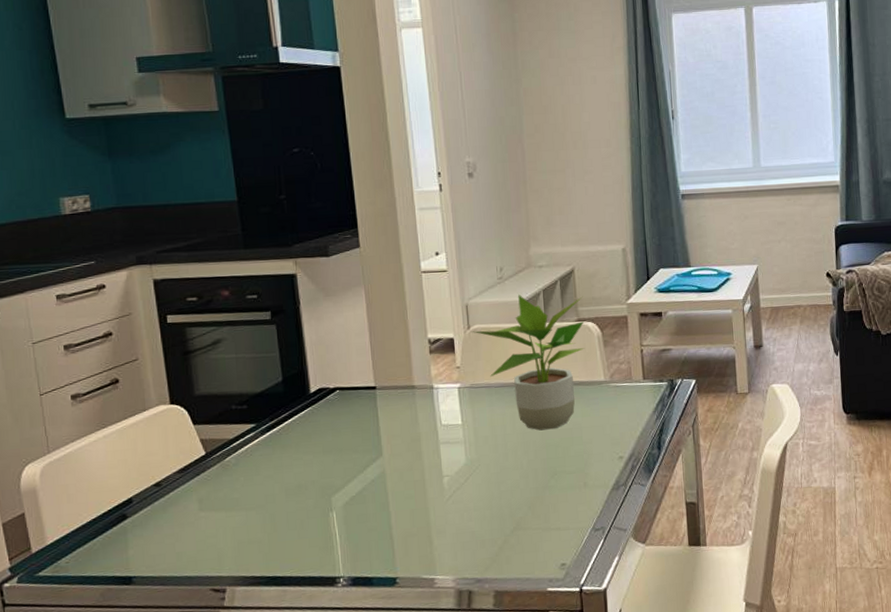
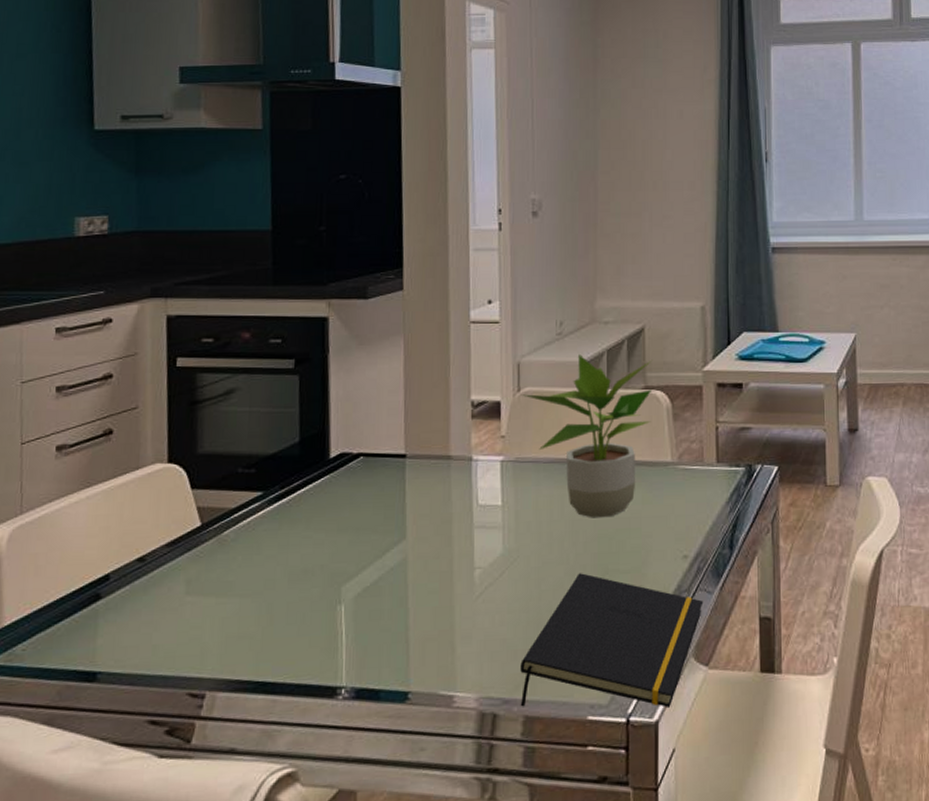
notepad: none [488,475,638,584] -> present [520,573,704,707]

